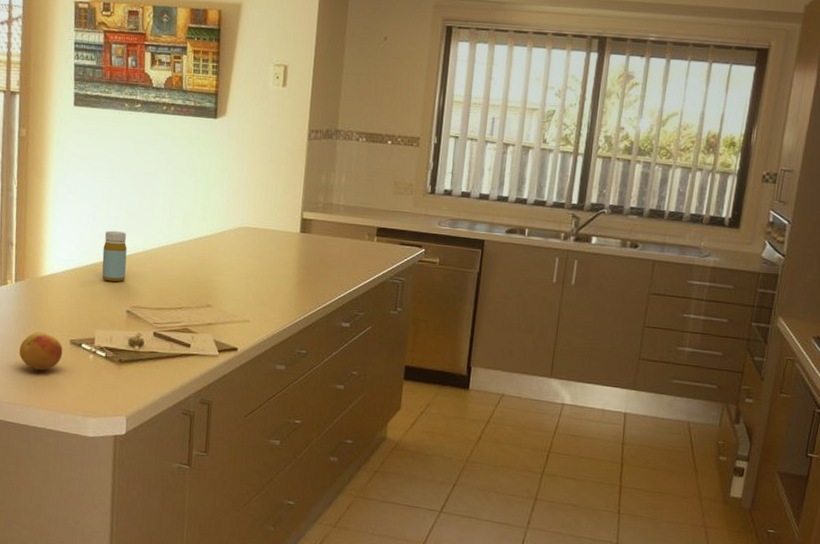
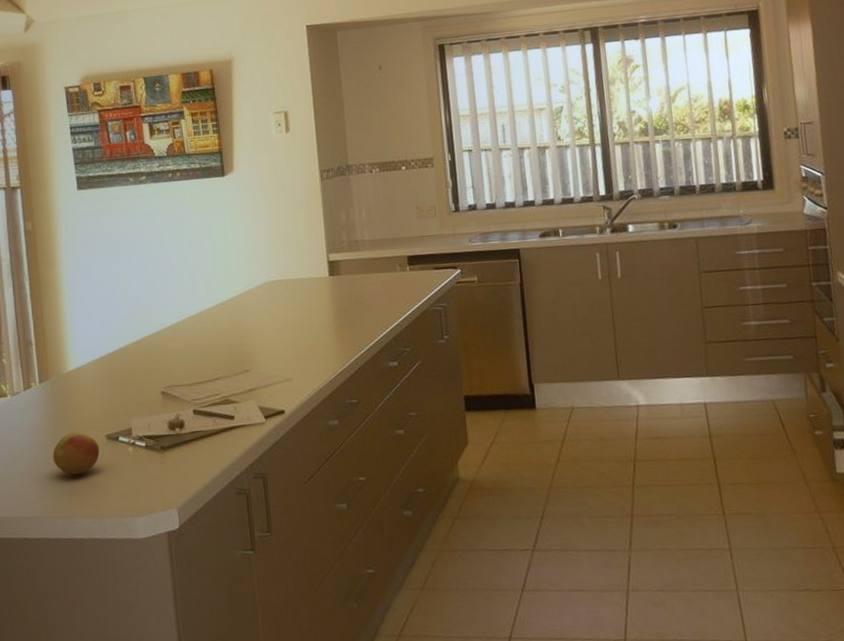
bottle: present [102,230,127,283] -> none [127,309,156,365]

